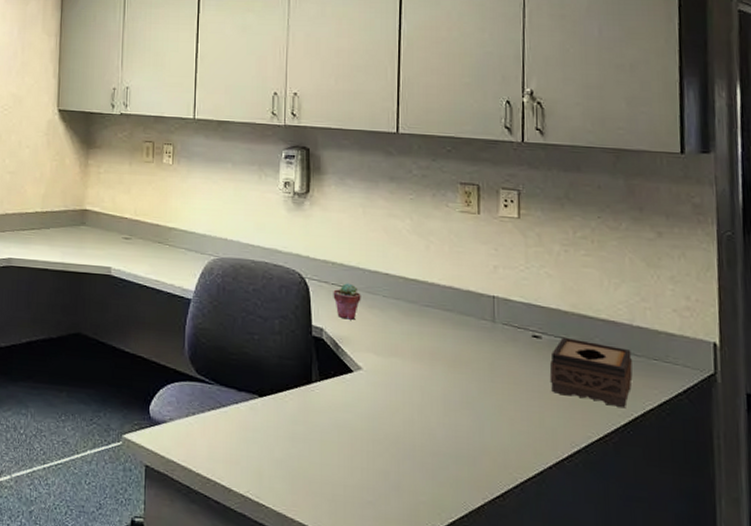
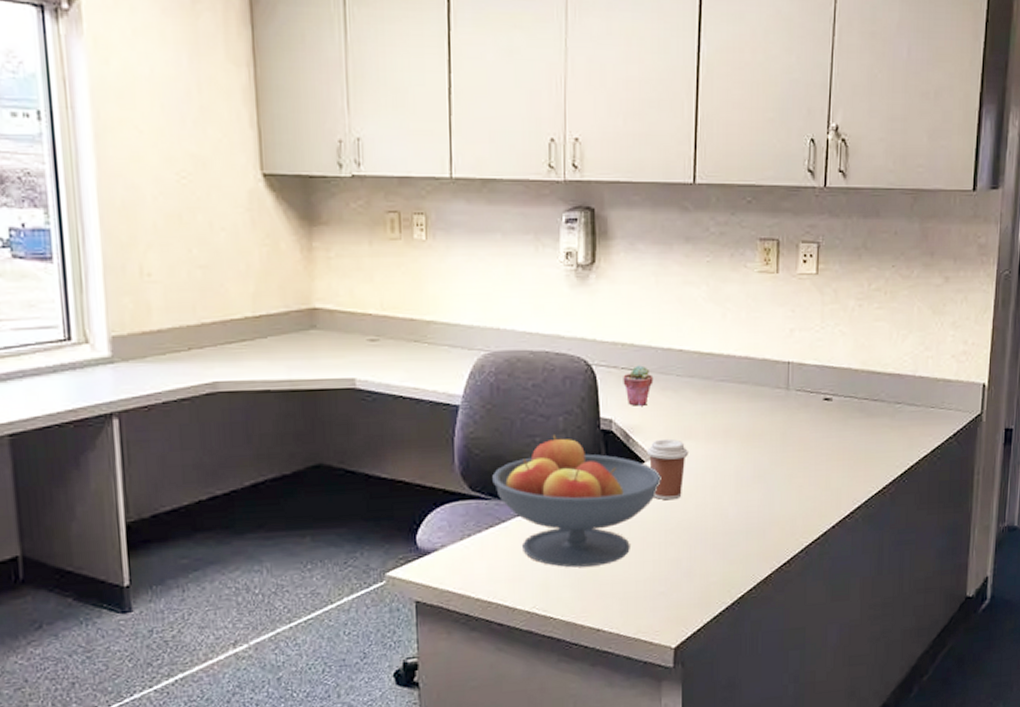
fruit bowl: none [216,335,369,464] -> present [492,435,661,568]
coffee cup: none [354,352,396,412] -> present [646,438,690,501]
tissue box: present [549,337,633,409] -> none [837,396,912,459]

